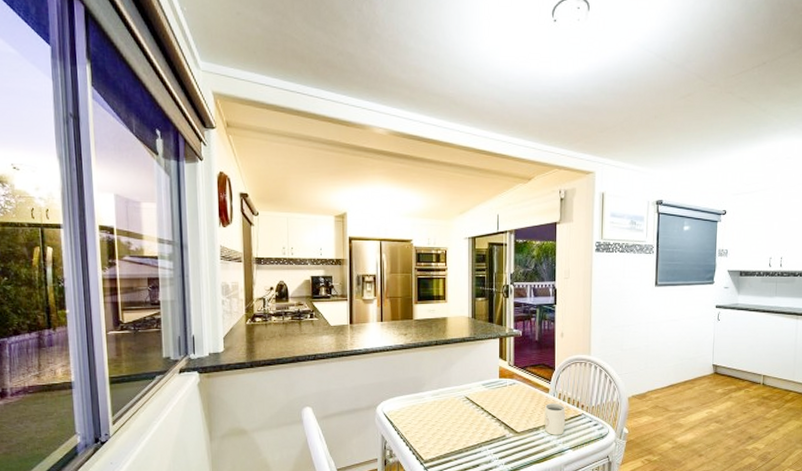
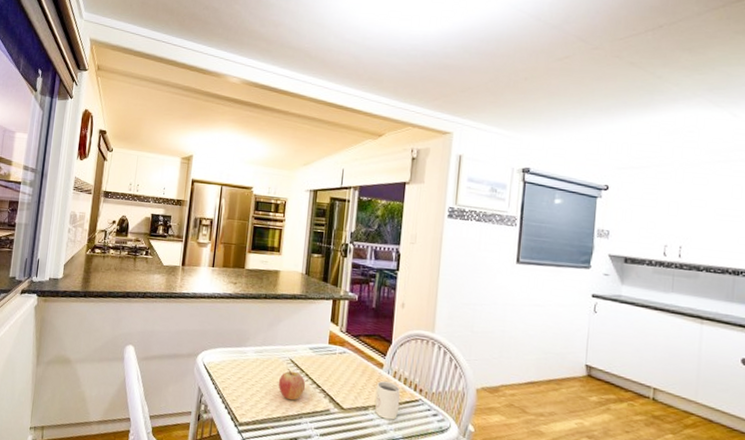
fruit: none [456,405,482,433] -> present [278,367,306,401]

